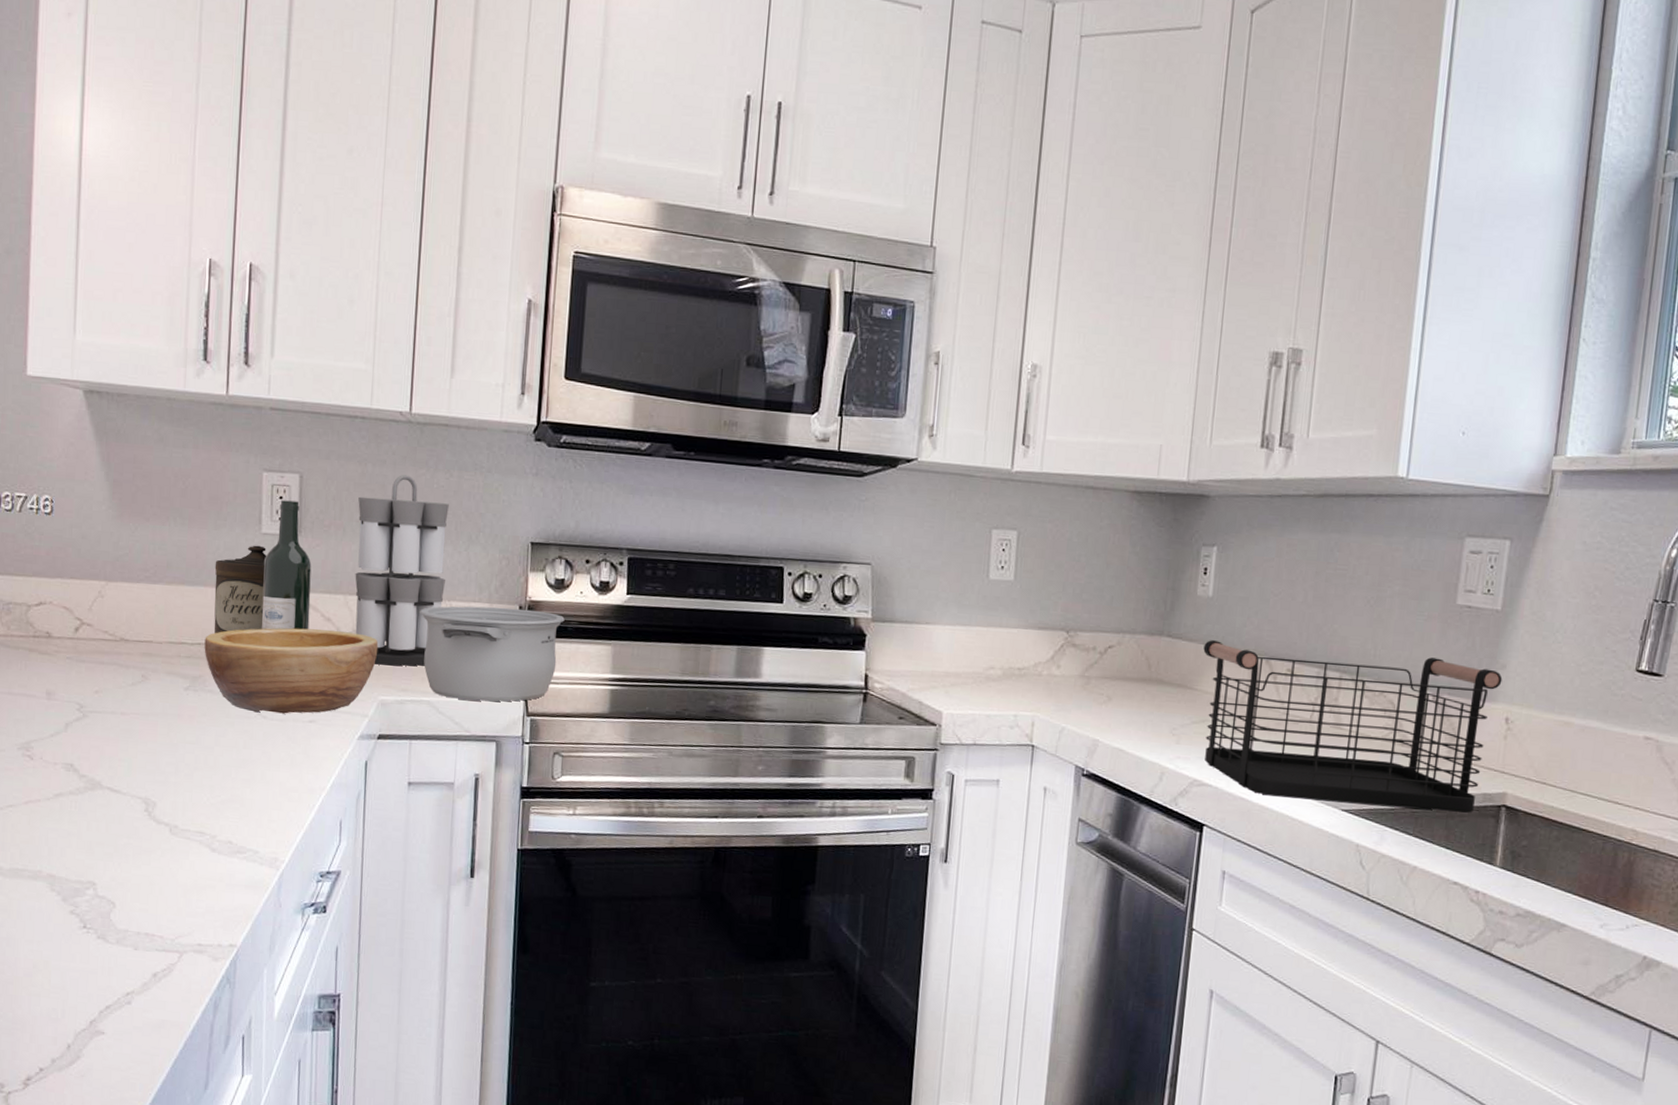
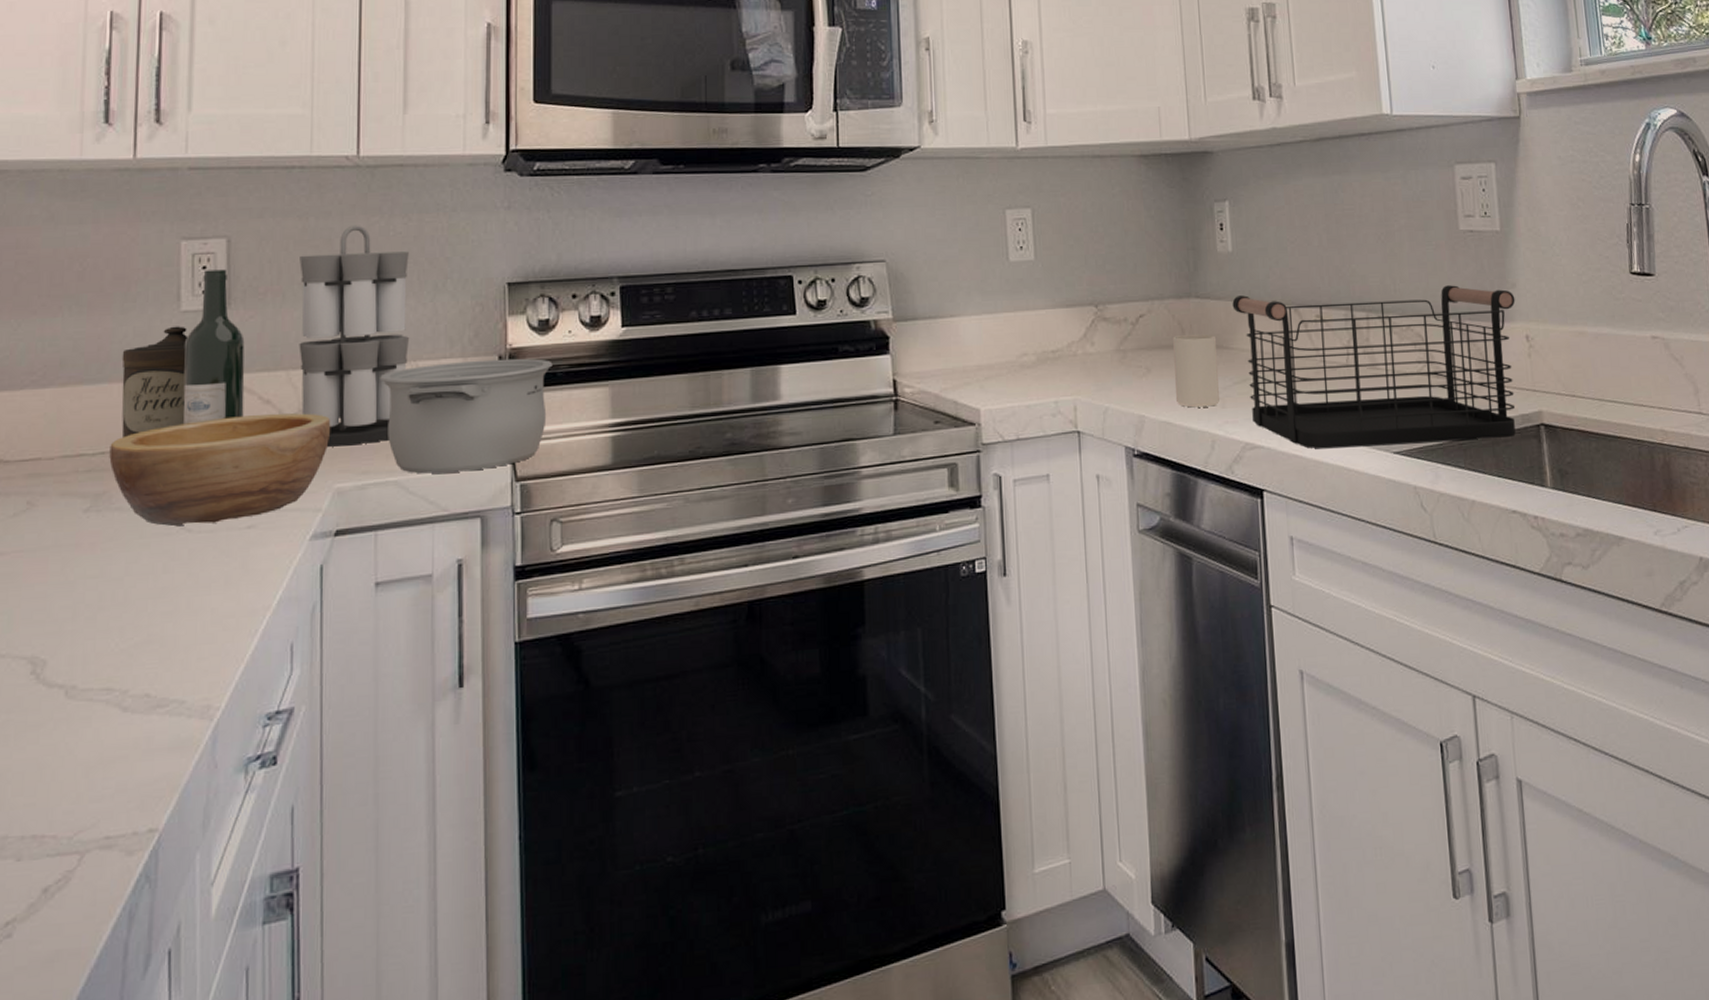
cup: none [1131,669,1182,741] -> present [1173,333,1219,408]

